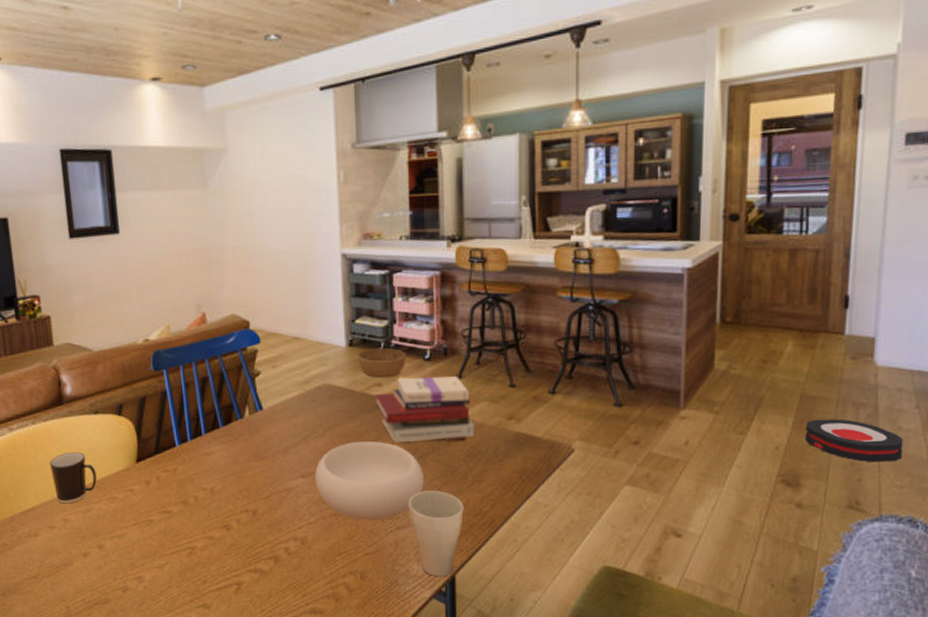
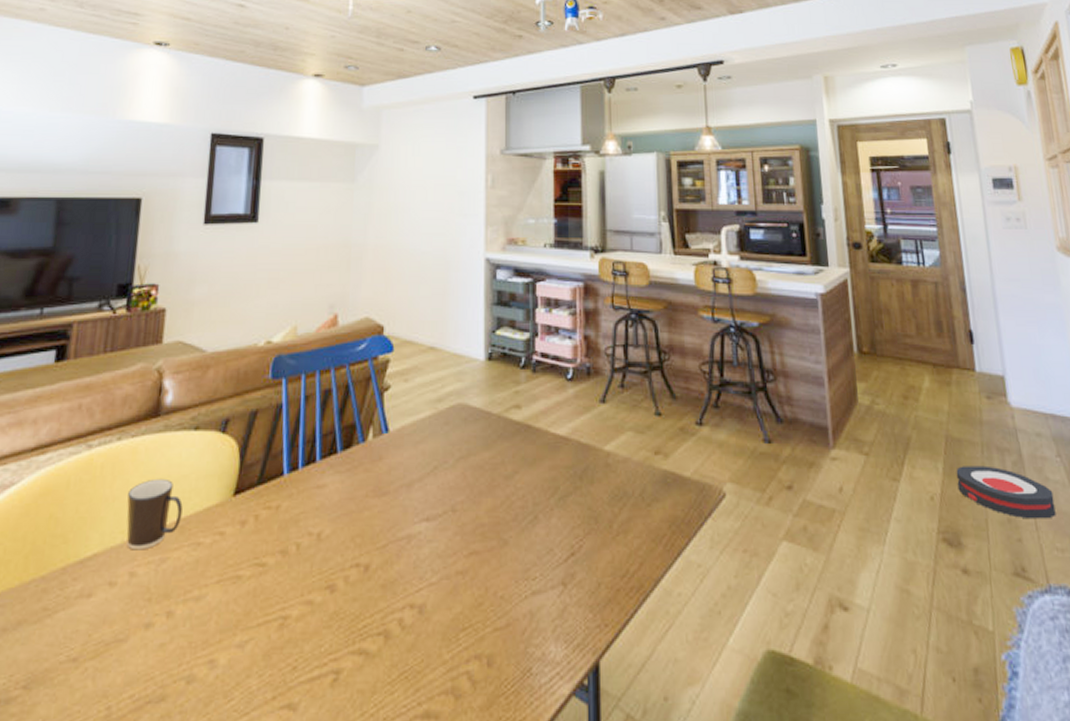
bowl: present [314,441,425,520] -> none [440,476,565,581]
basket: present [357,347,407,378] -> none [496,363,549,399]
books: present [375,376,475,443] -> none [514,400,620,480]
cup: present [408,490,464,577] -> none [546,542,609,664]

